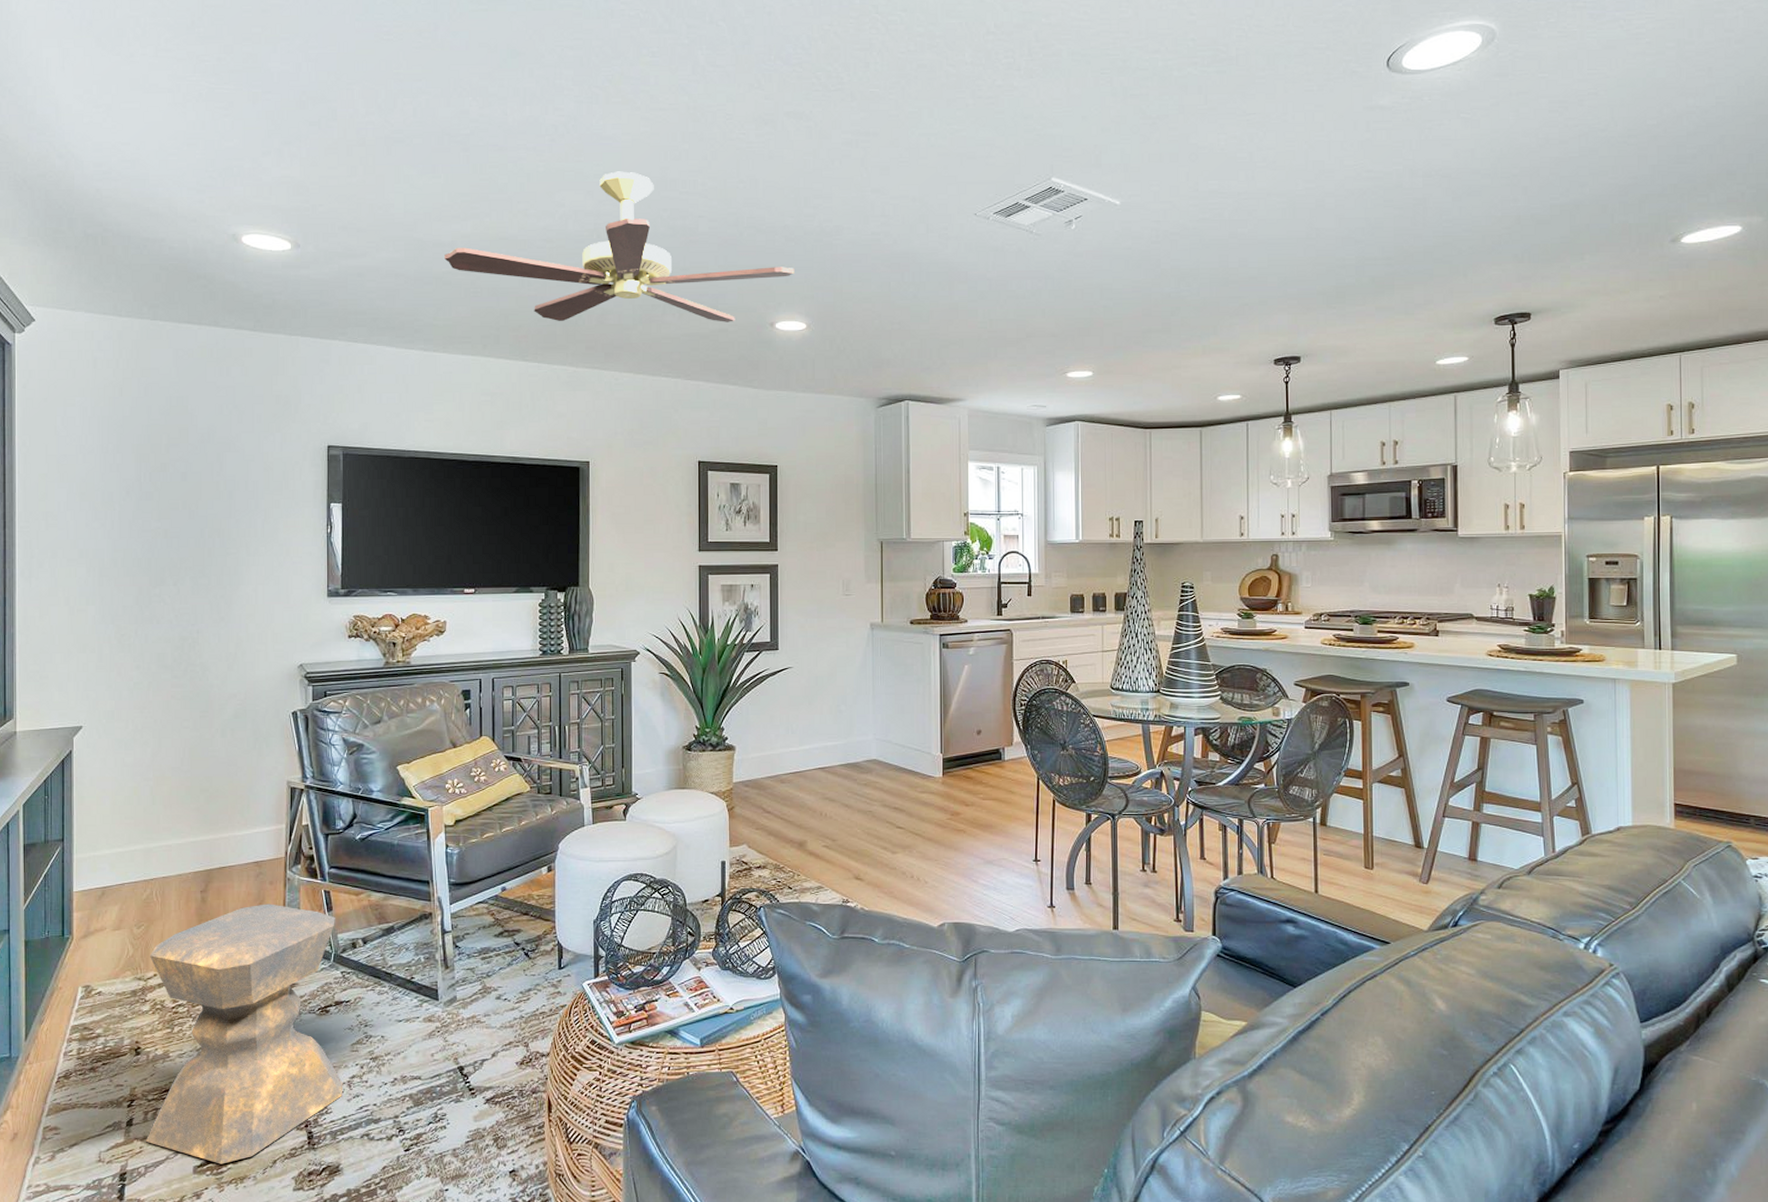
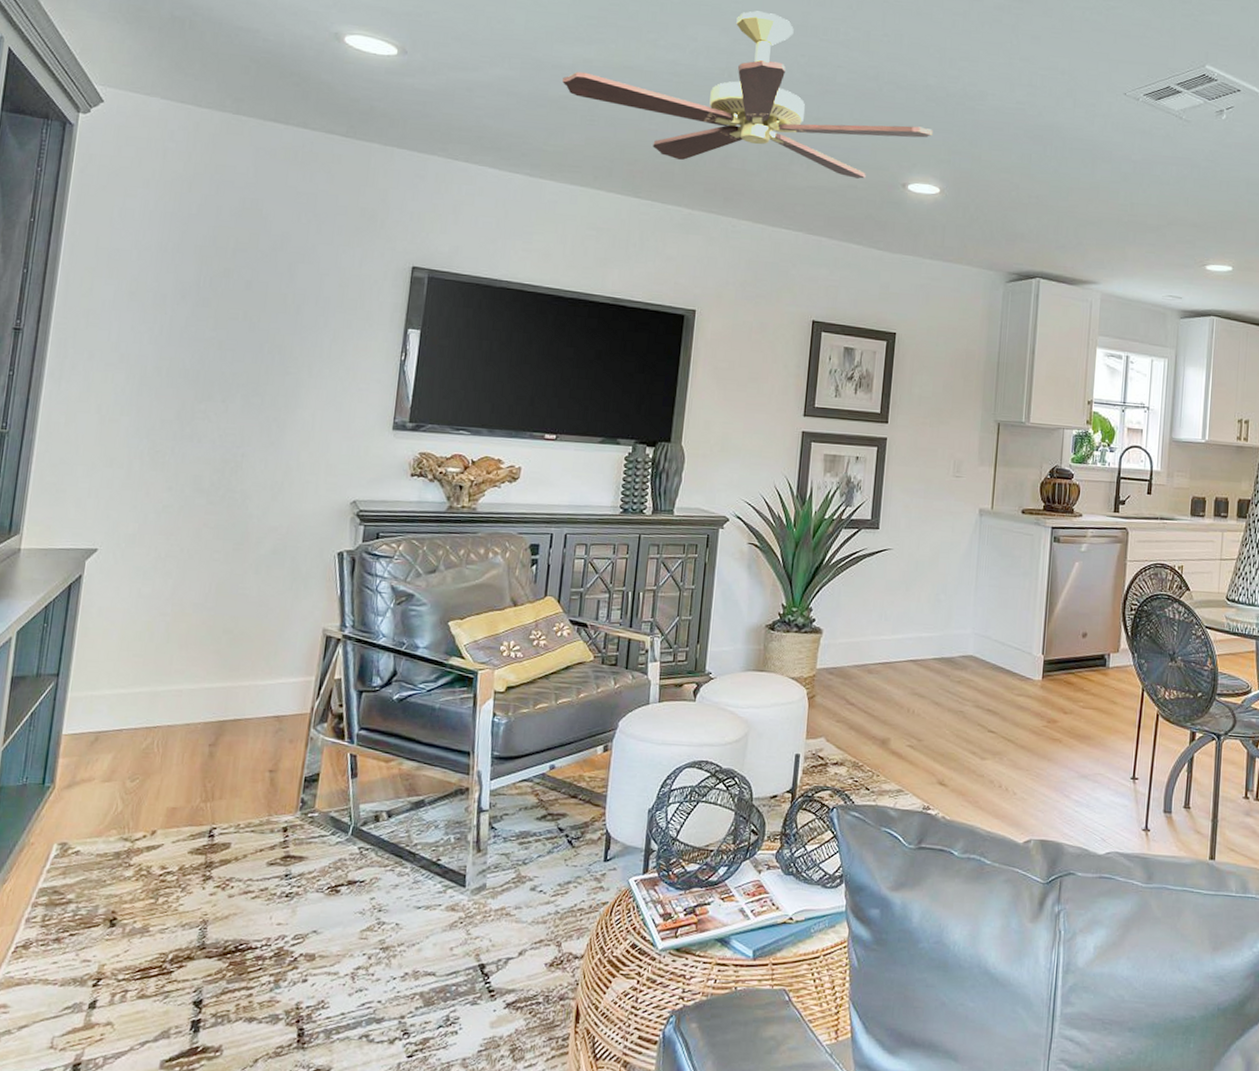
stool: present [146,904,343,1164] -> none [109,764,359,1060]

